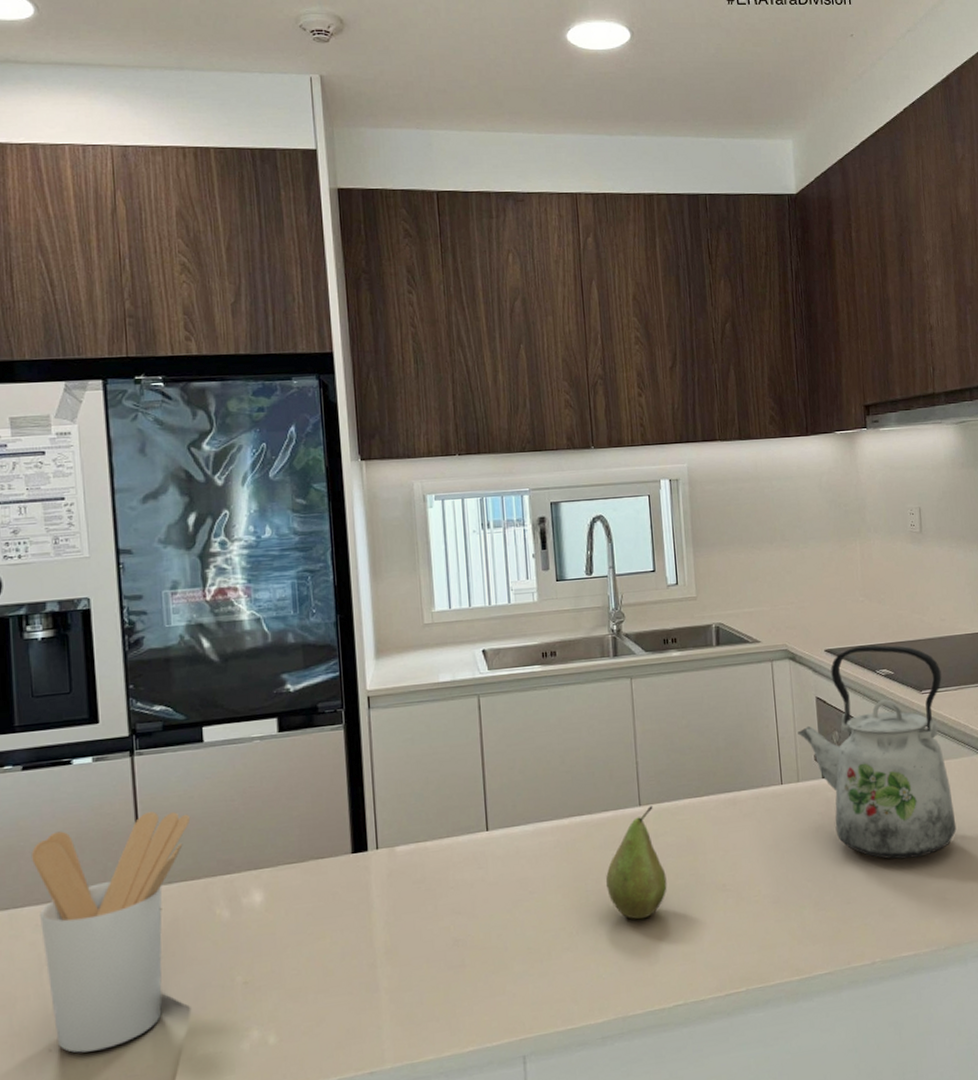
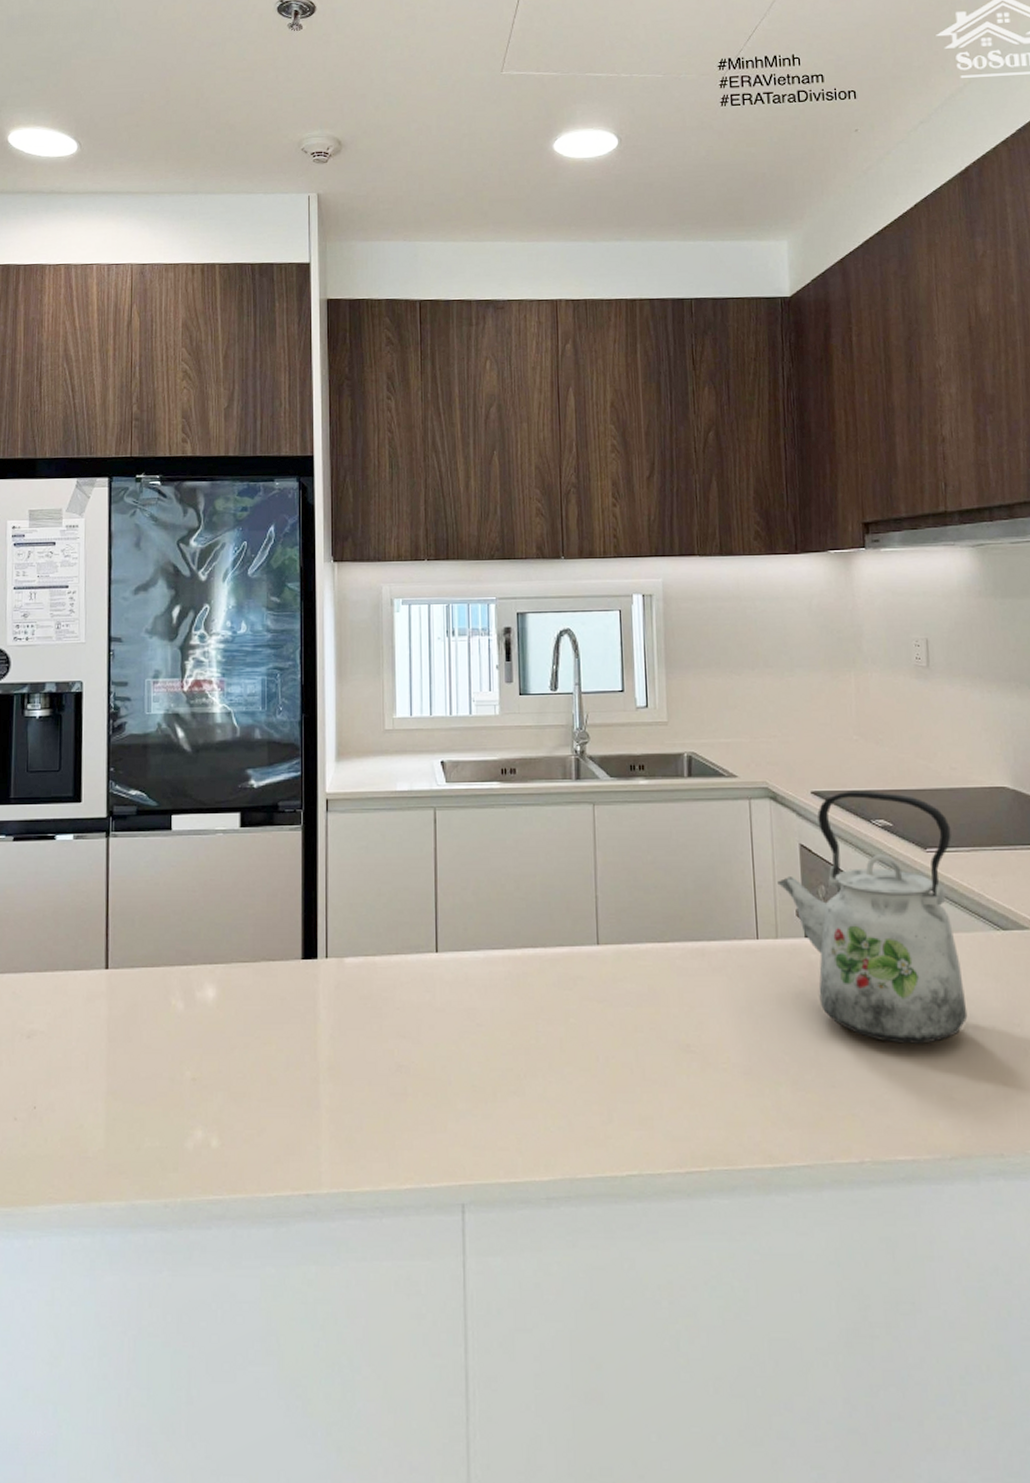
utensil holder: present [32,811,191,1053] -> none [15,894,155,1126]
fruit: present [606,806,667,920] -> none [558,946,625,1071]

